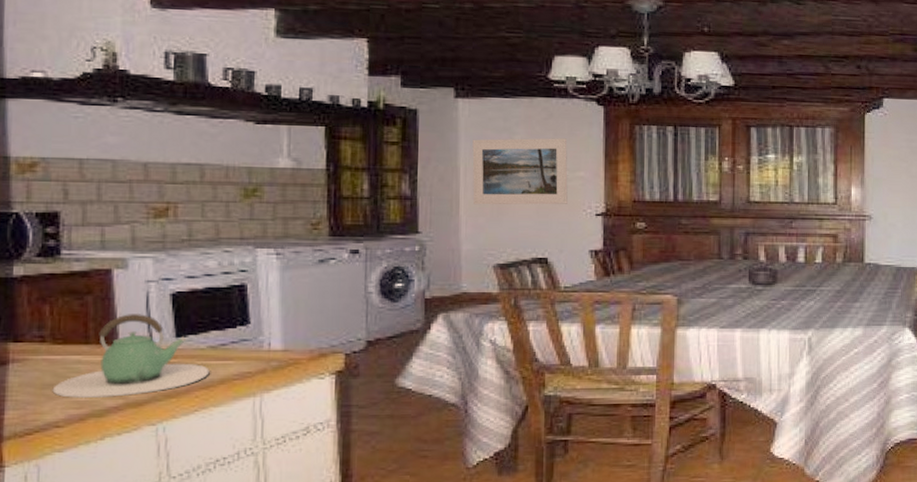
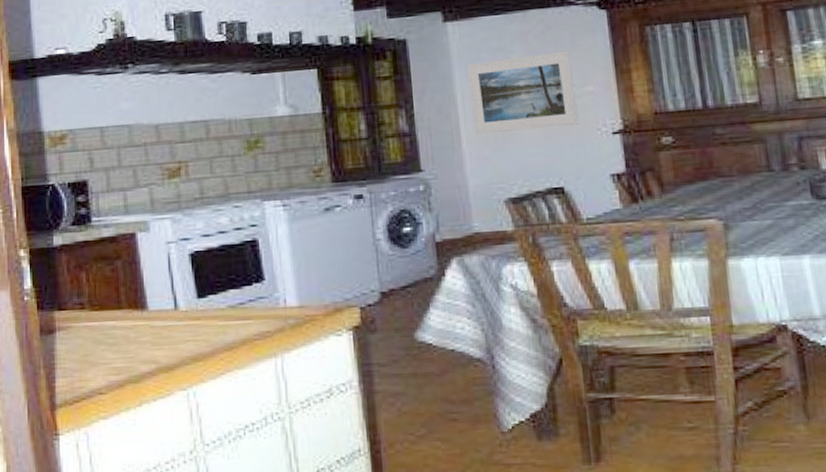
teapot: present [52,314,210,399] -> none [93,276,231,365]

